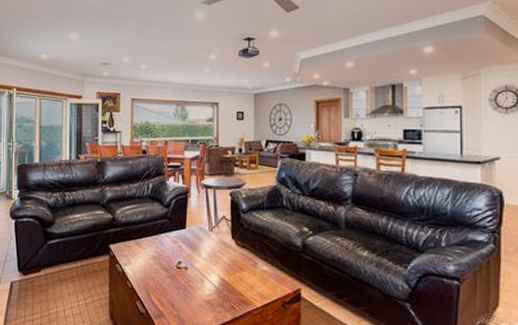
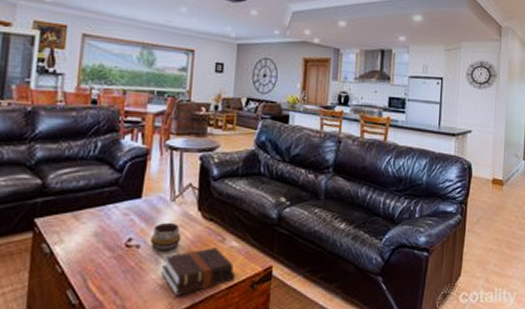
decorative bowl: none [195,248,220,273] -> present [150,222,181,252]
hardback book: none [206,271,269,311] -> present [160,247,236,296]

